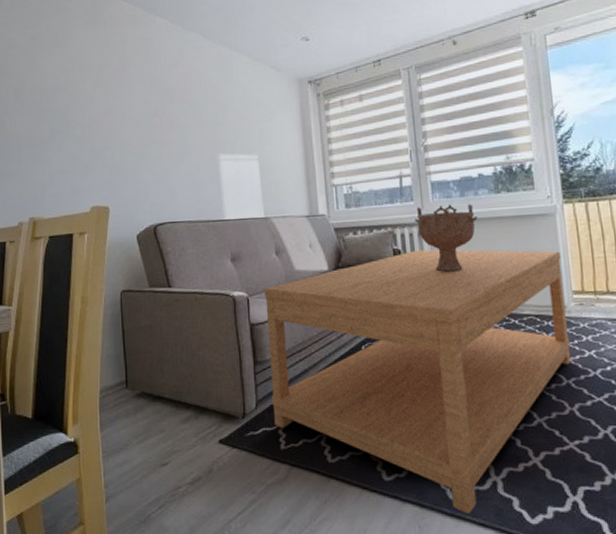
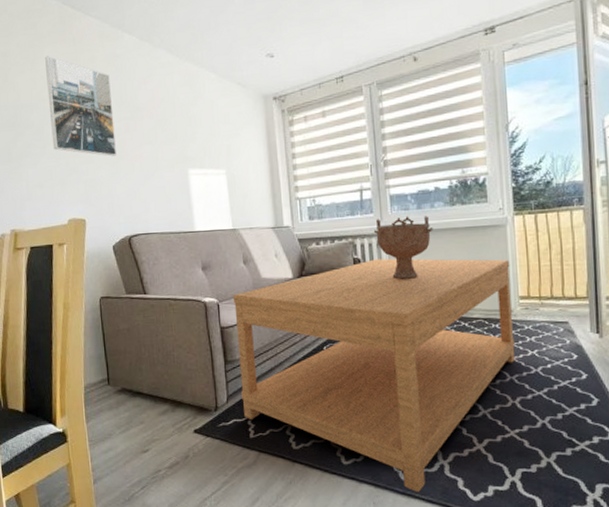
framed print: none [75,39,145,141] -> present [45,55,118,157]

